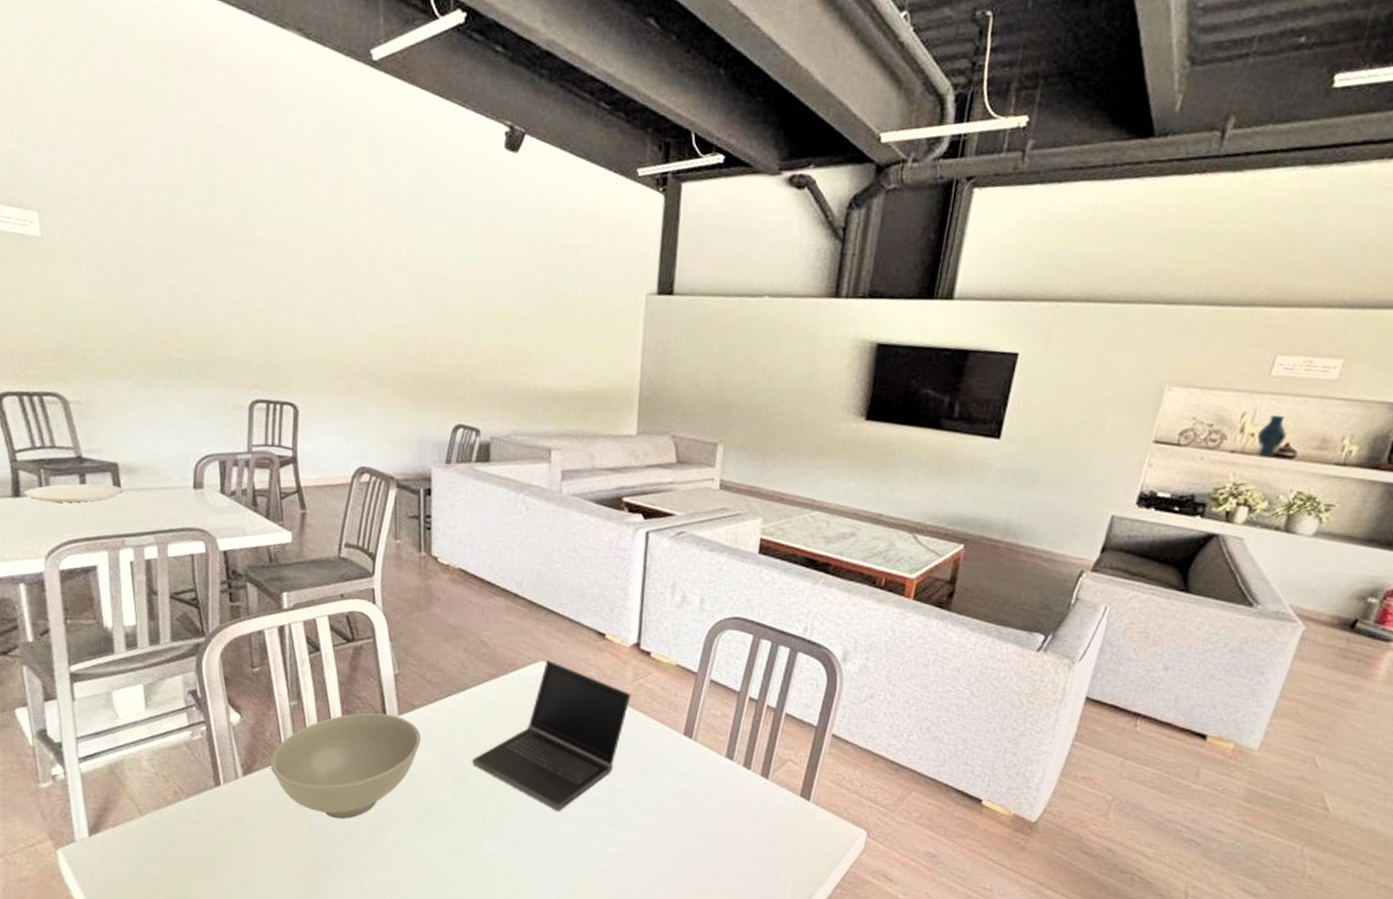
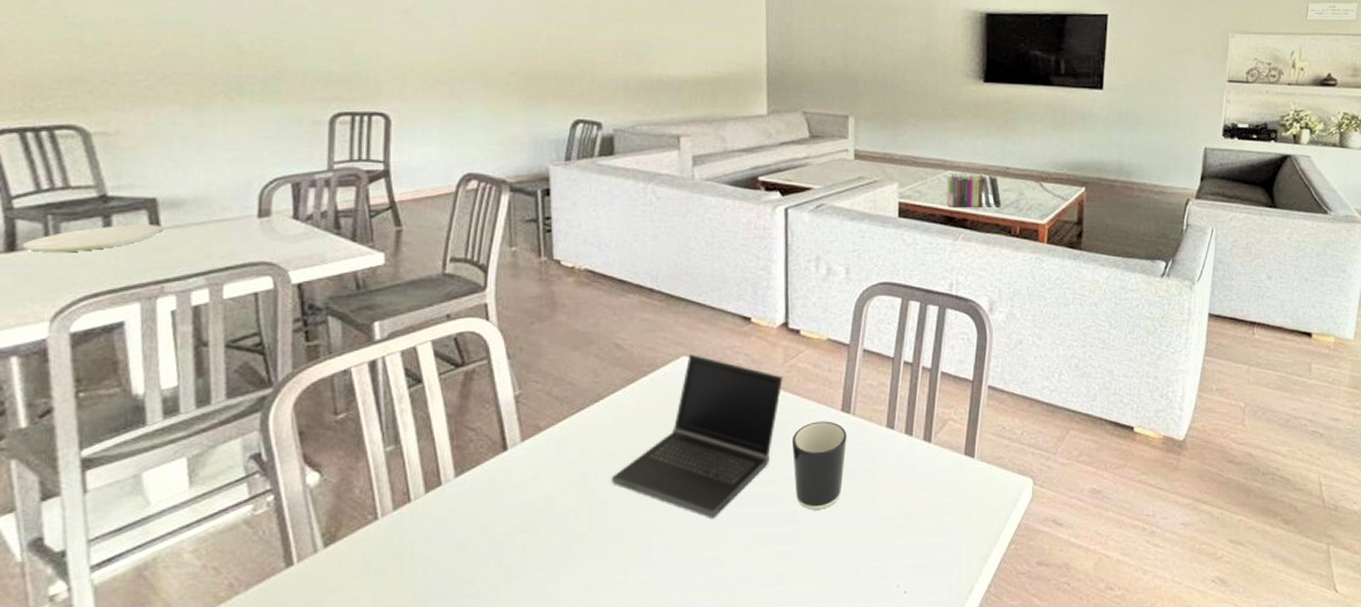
bowl: present [270,712,421,819] -> none [359,442,550,578]
mug: none [634,740,687,822] -> present [791,421,847,510]
books: none [810,514,869,555] -> present [946,173,1002,207]
vase: present [1256,415,1287,456] -> none [1306,52,1327,85]

